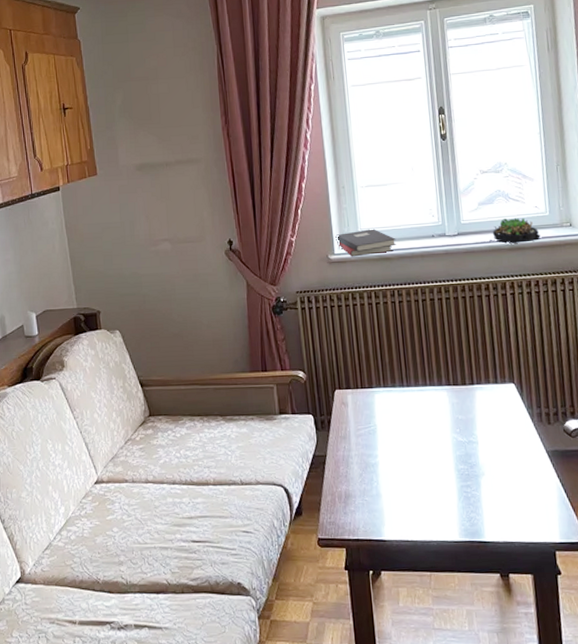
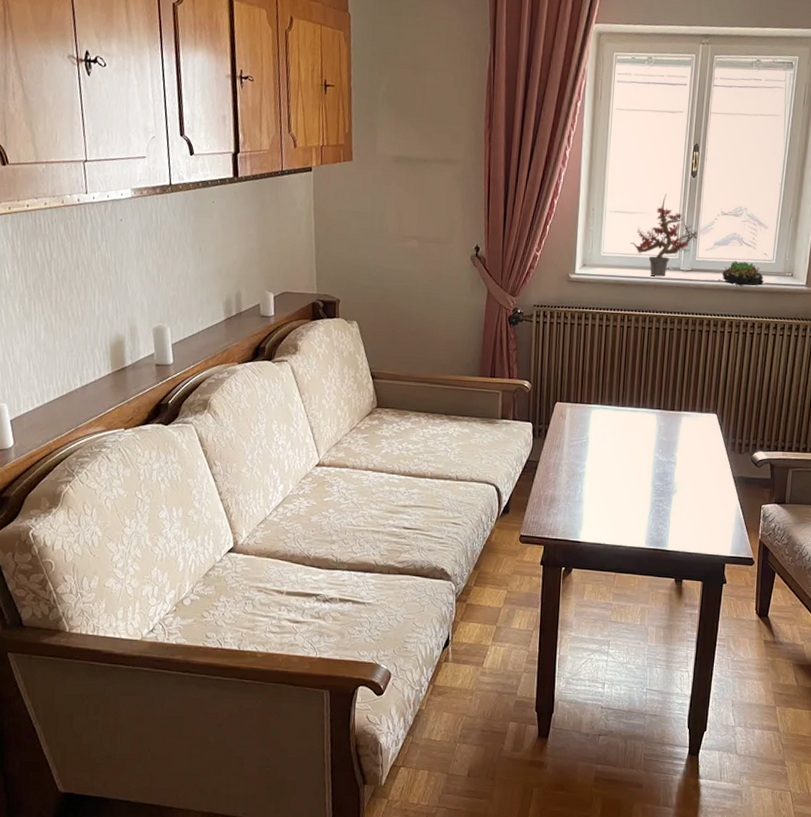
hardback book: present [335,229,397,257] -> none [578,253,634,279]
potted plant: none [386,161,459,246] -> present [629,194,698,277]

